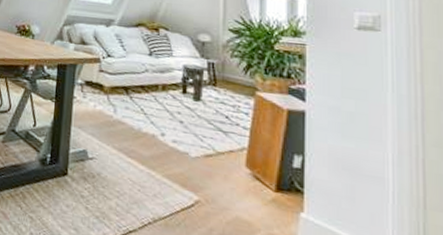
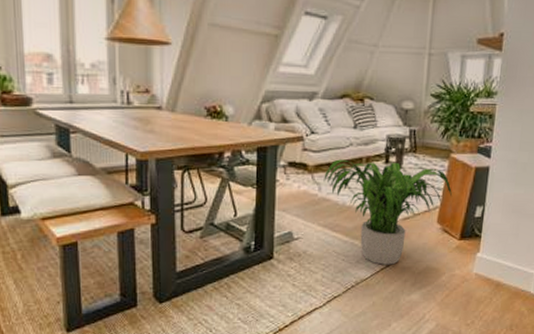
potted plant: none [119,83,261,207] -> present [323,159,452,265]

